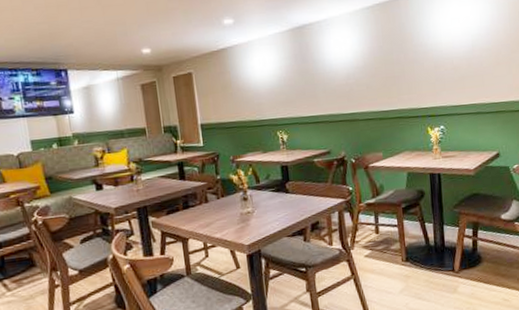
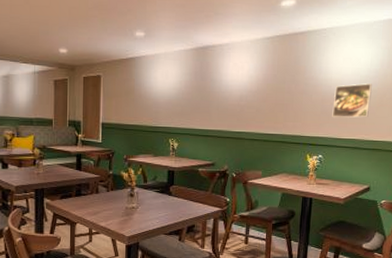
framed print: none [447,42,486,84] -> present [332,83,372,118]

